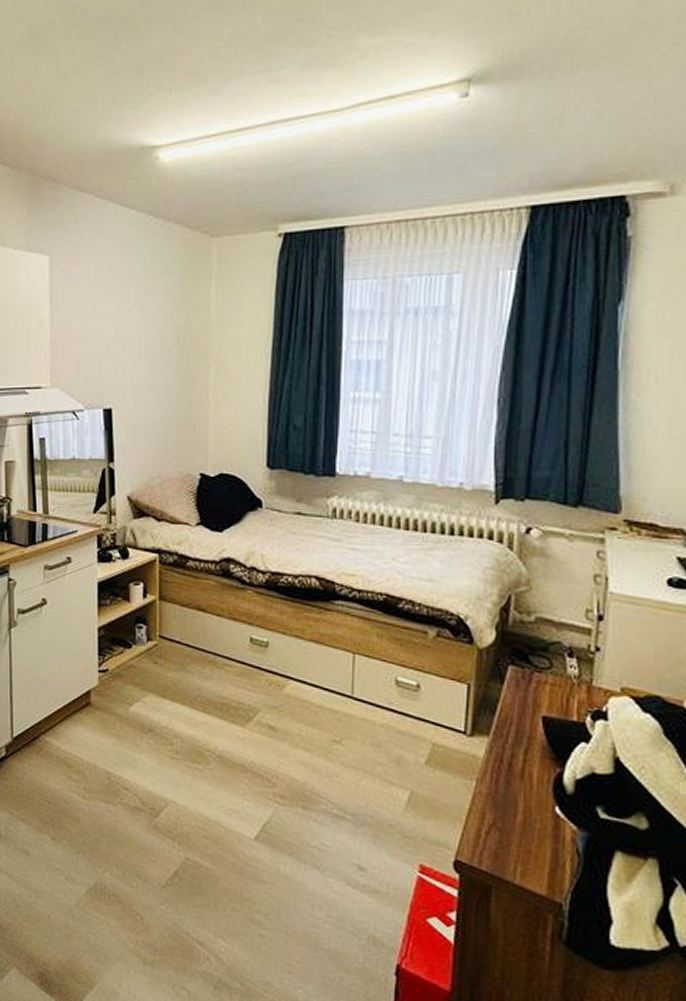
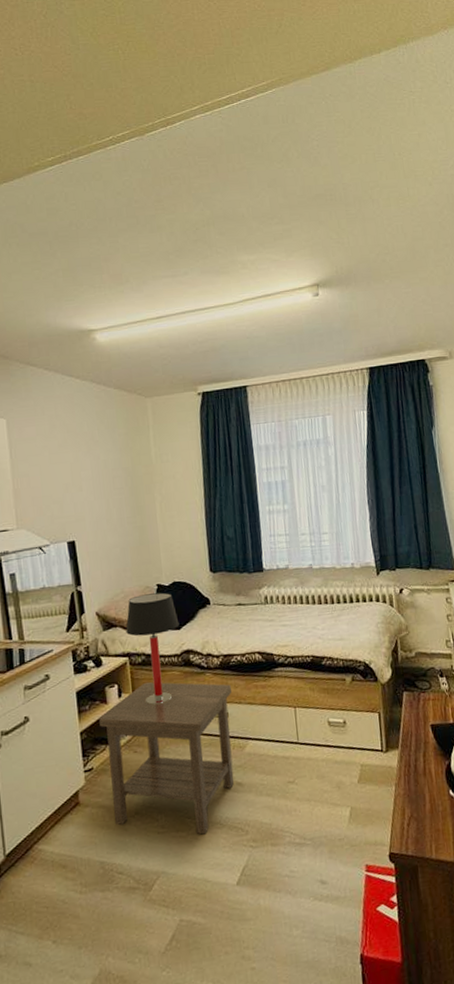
side table: none [120,586,277,774] -> present [99,682,235,835]
table lamp: none [159,483,222,615] -> present [126,592,180,705]

